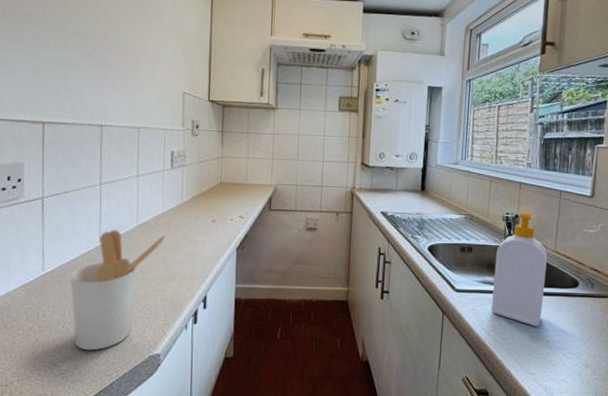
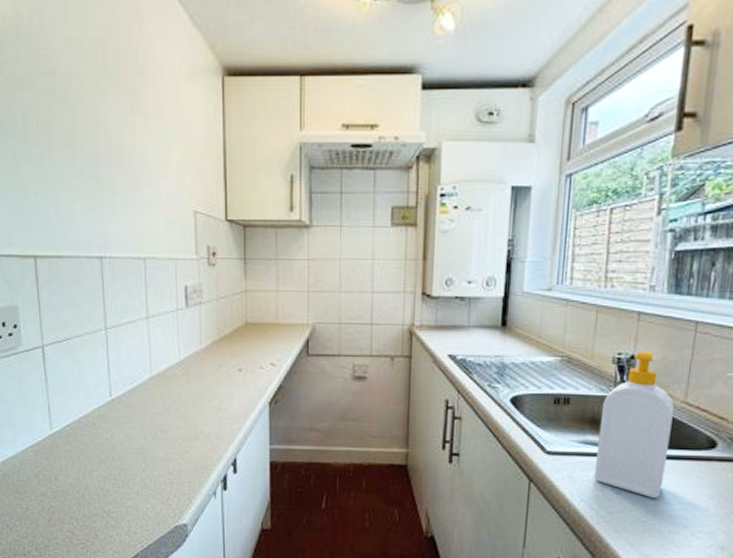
utensil holder: present [70,230,165,351] -> none [81,382,184,519]

